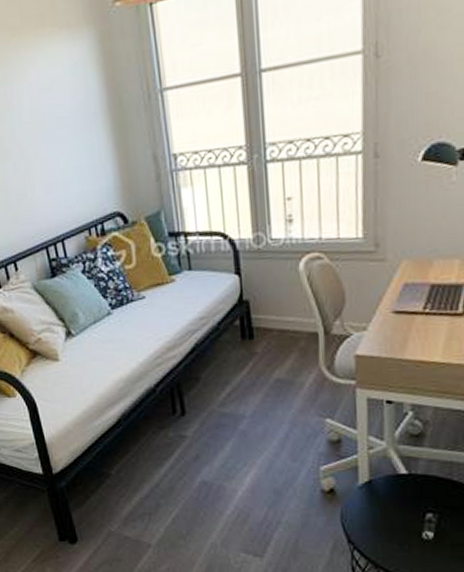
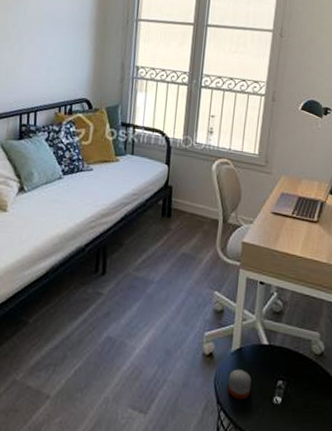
candle: none [359,504,390,537] -> present [228,369,252,400]

